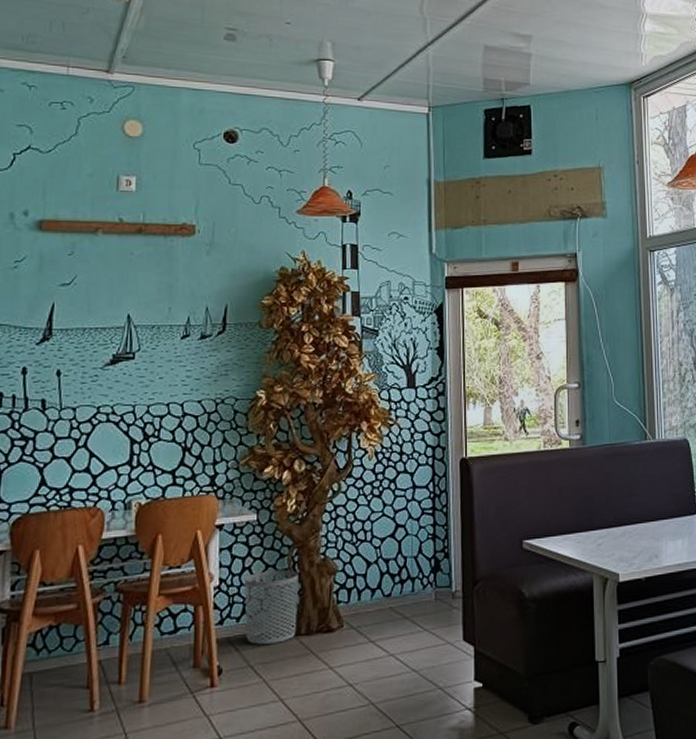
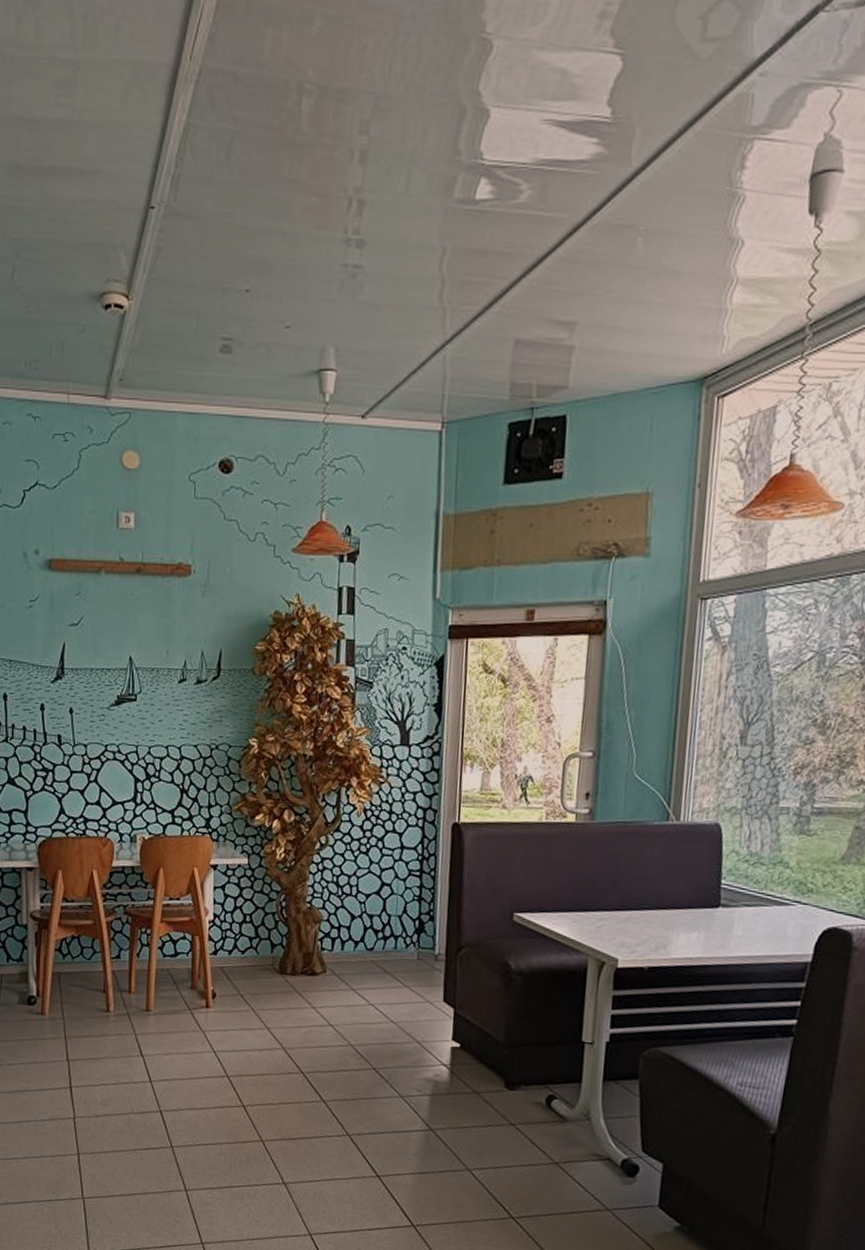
waste bin: present [244,569,299,645] -> none [236,912,286,979]

